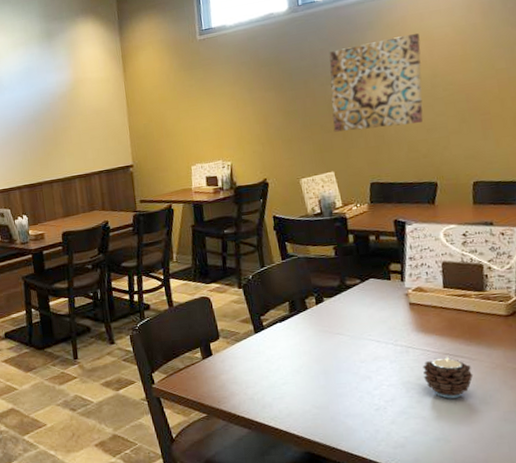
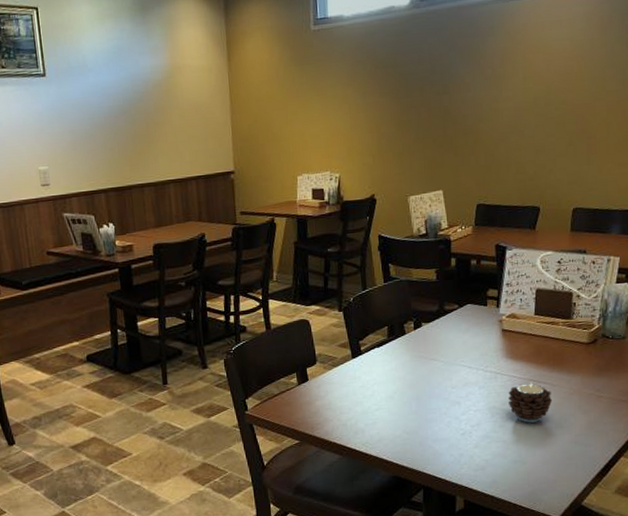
wall art: present [329,33,423,132] -> none [445,43,539,147]

